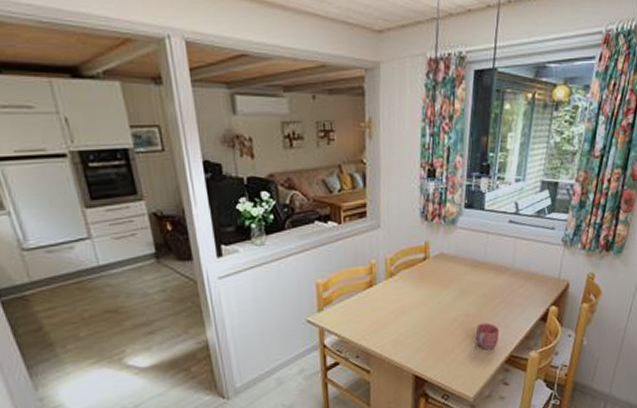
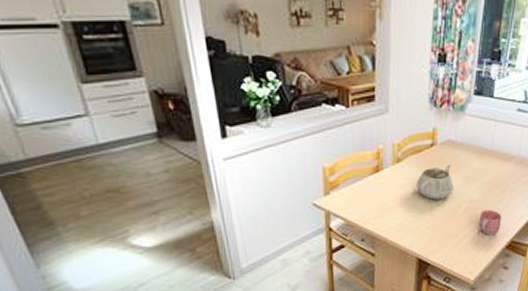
teapot: none [410,277,448,314] -> present [416,164,454,200]

